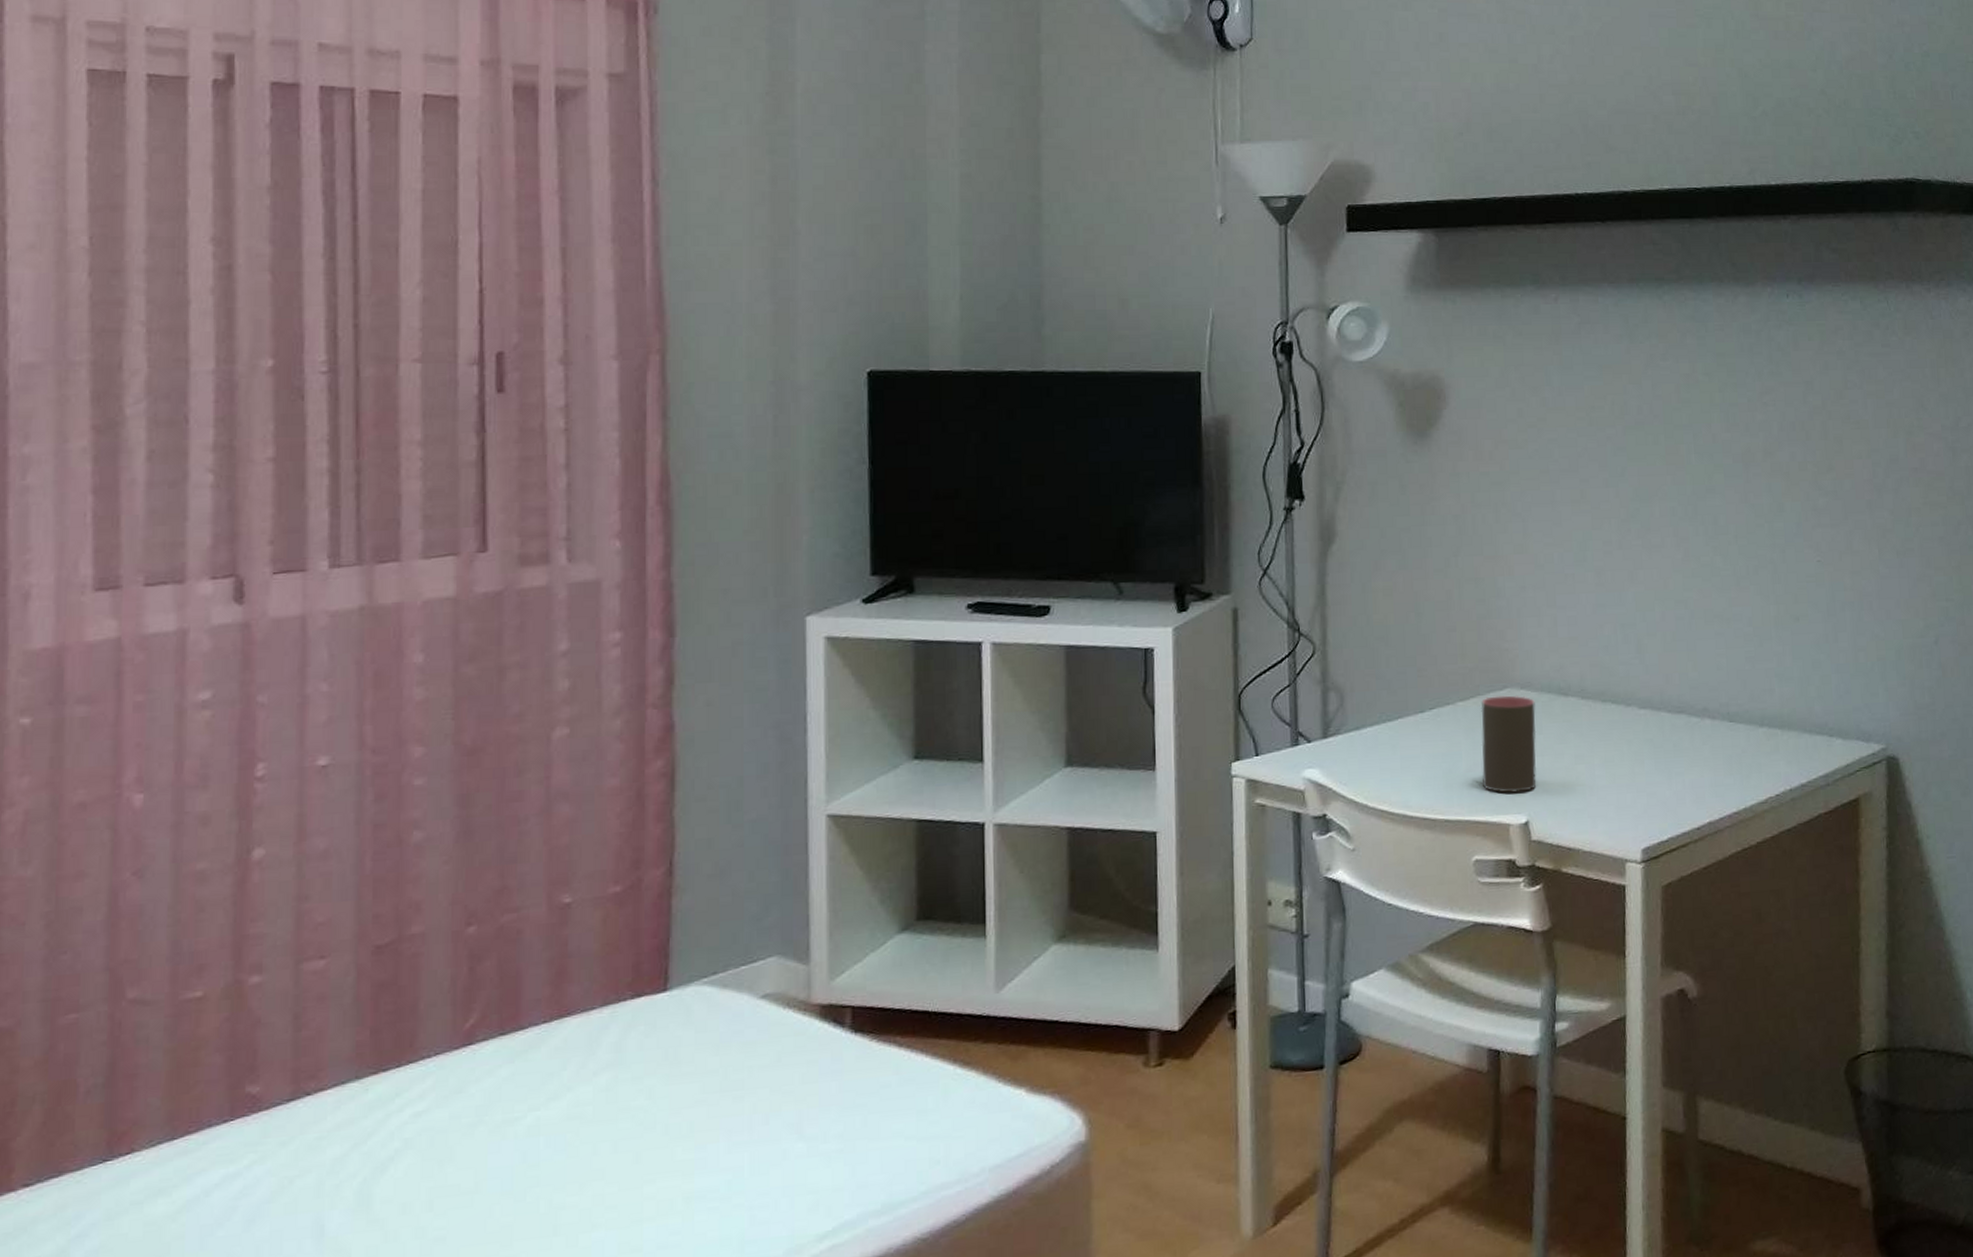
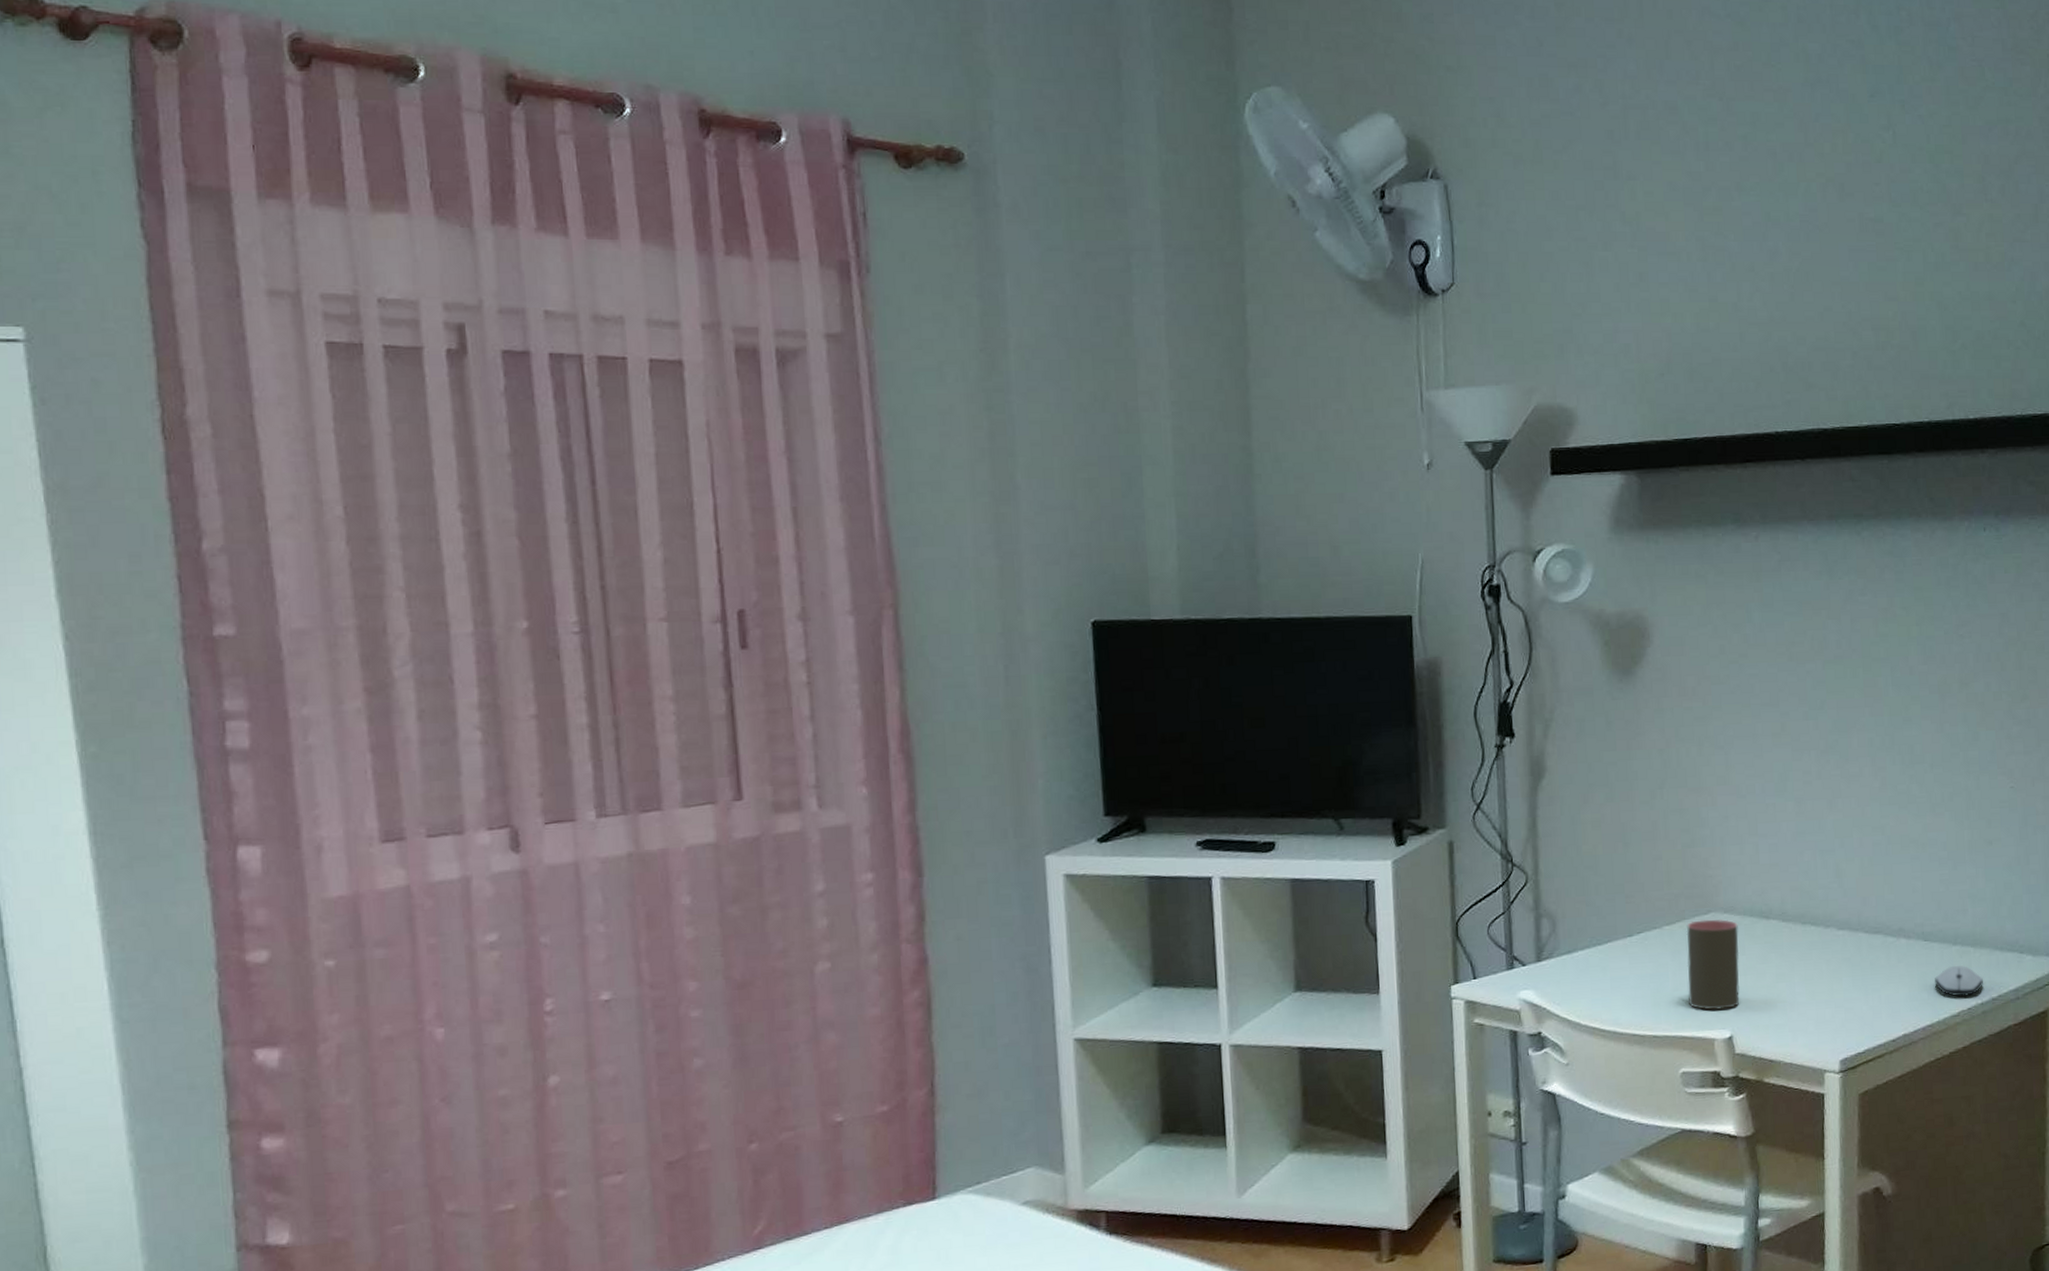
computer mouse: none [1741,748,1792,782] -> present [1935,965,1983,997]

